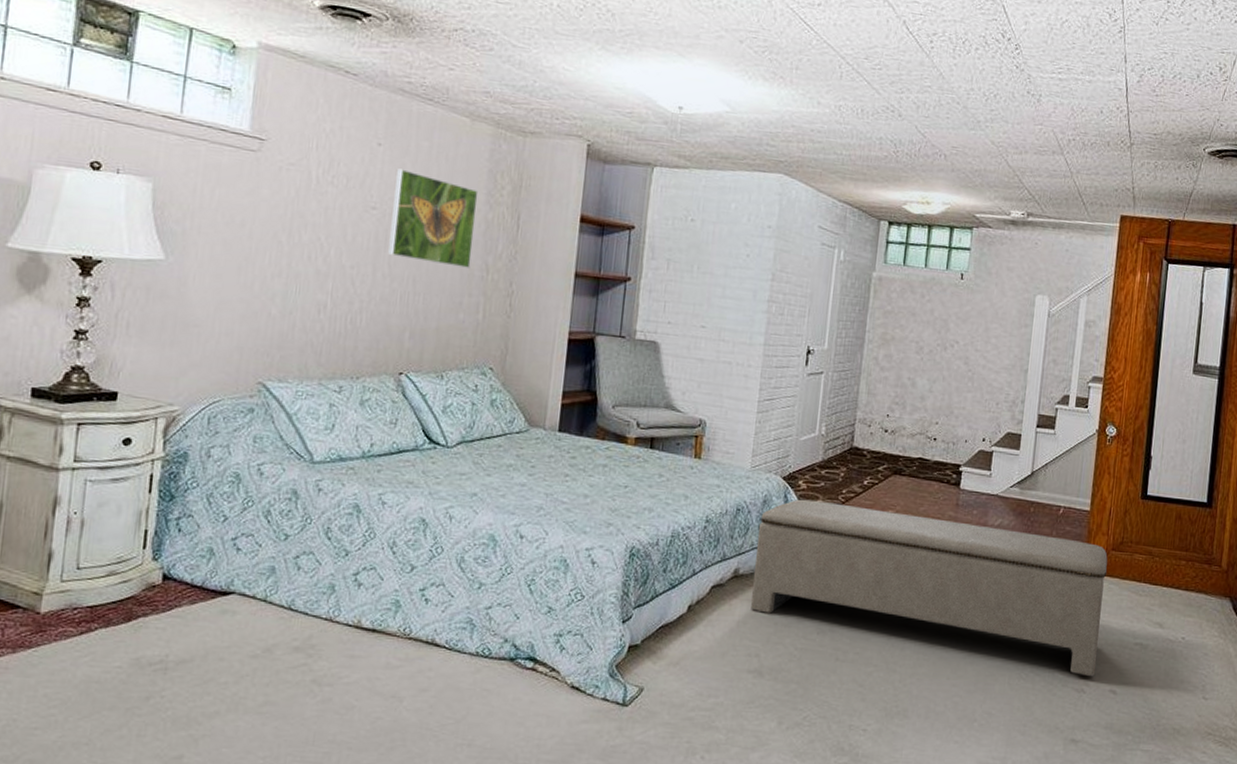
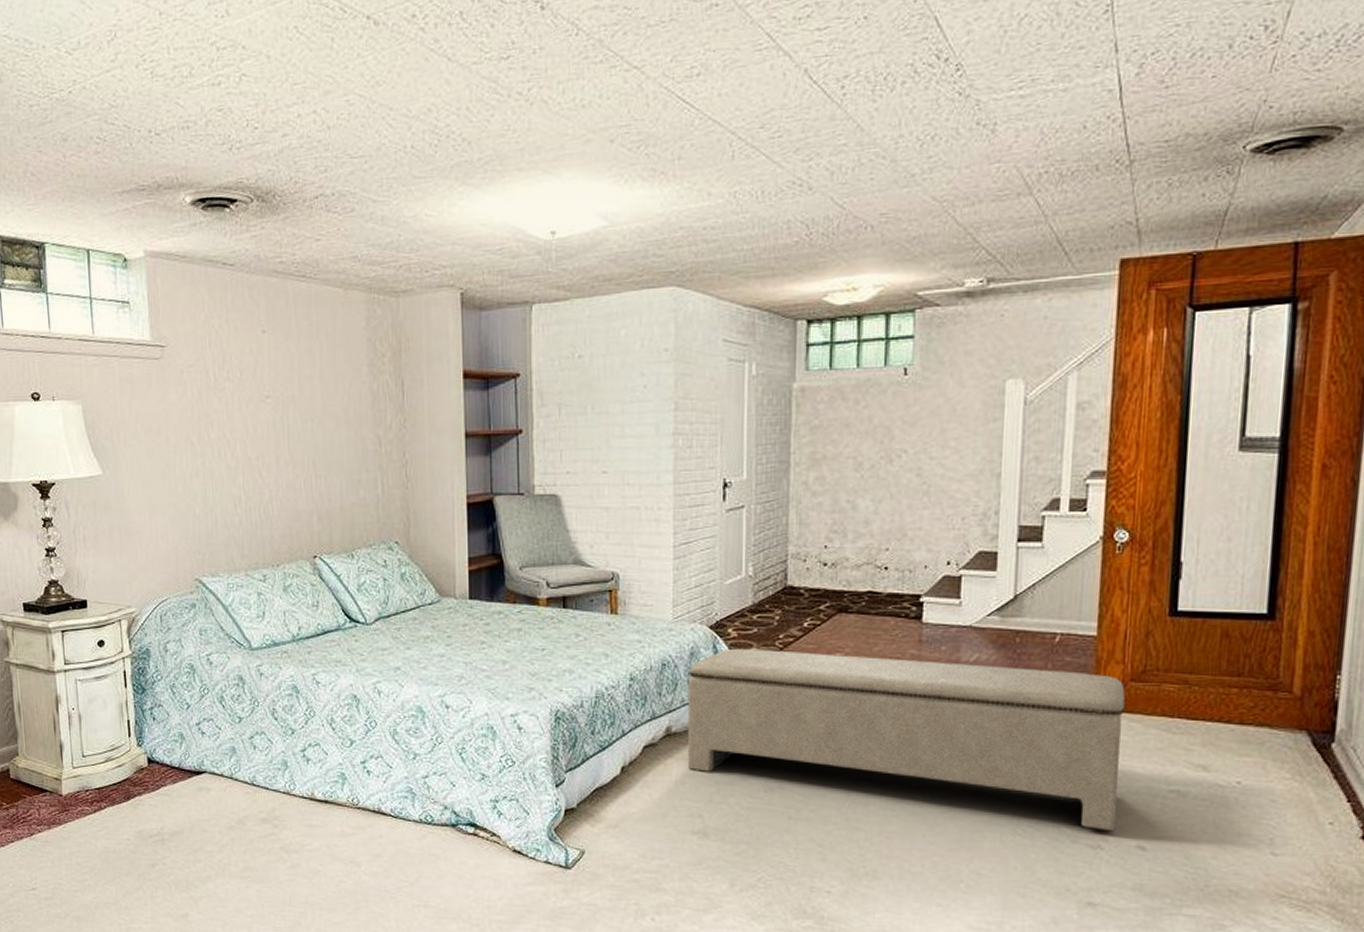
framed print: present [388,168,479,268] -> none [283,353,363,444]

